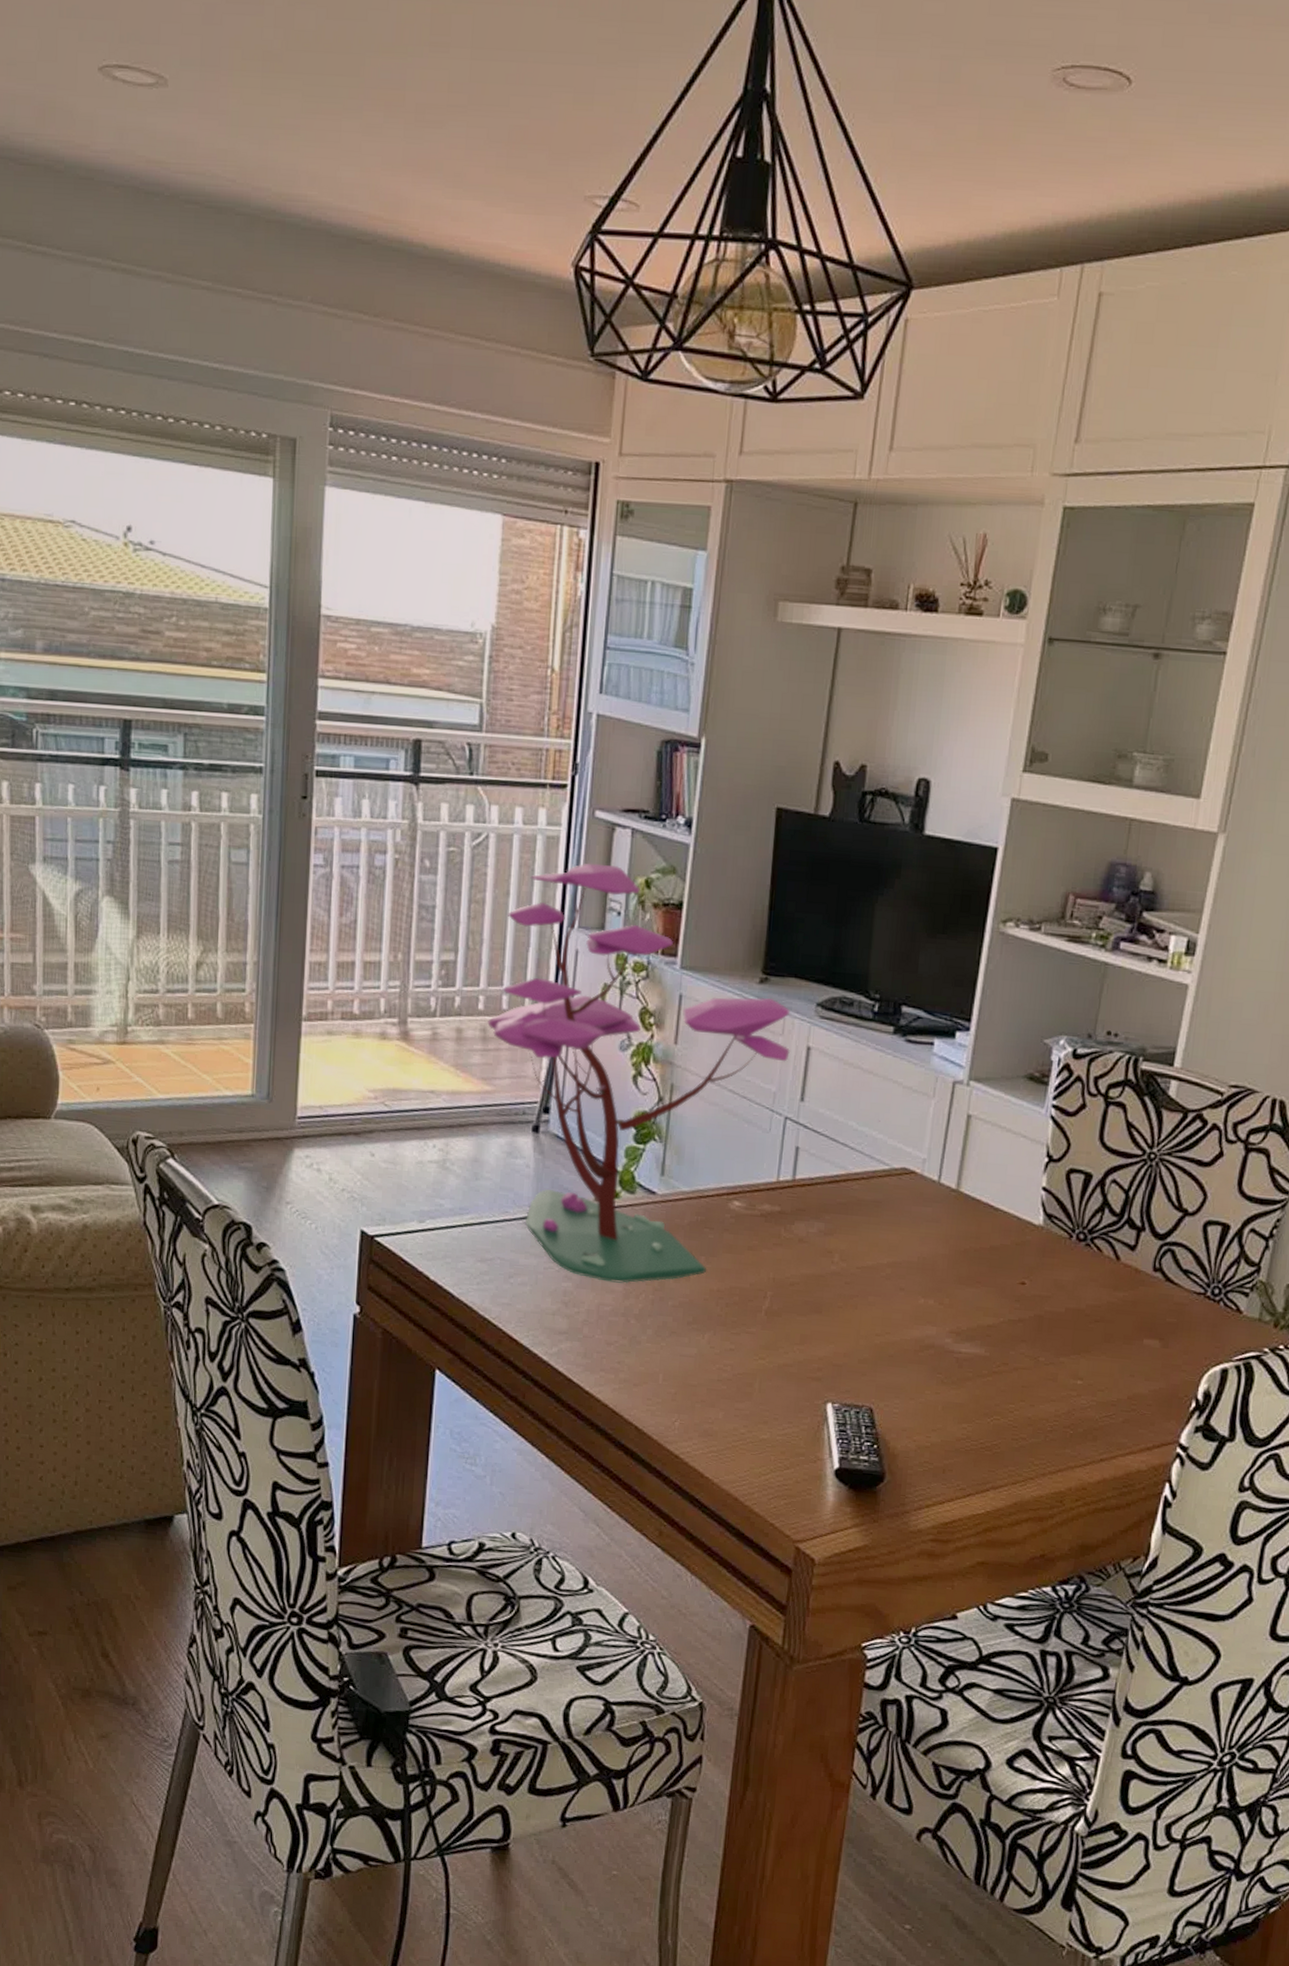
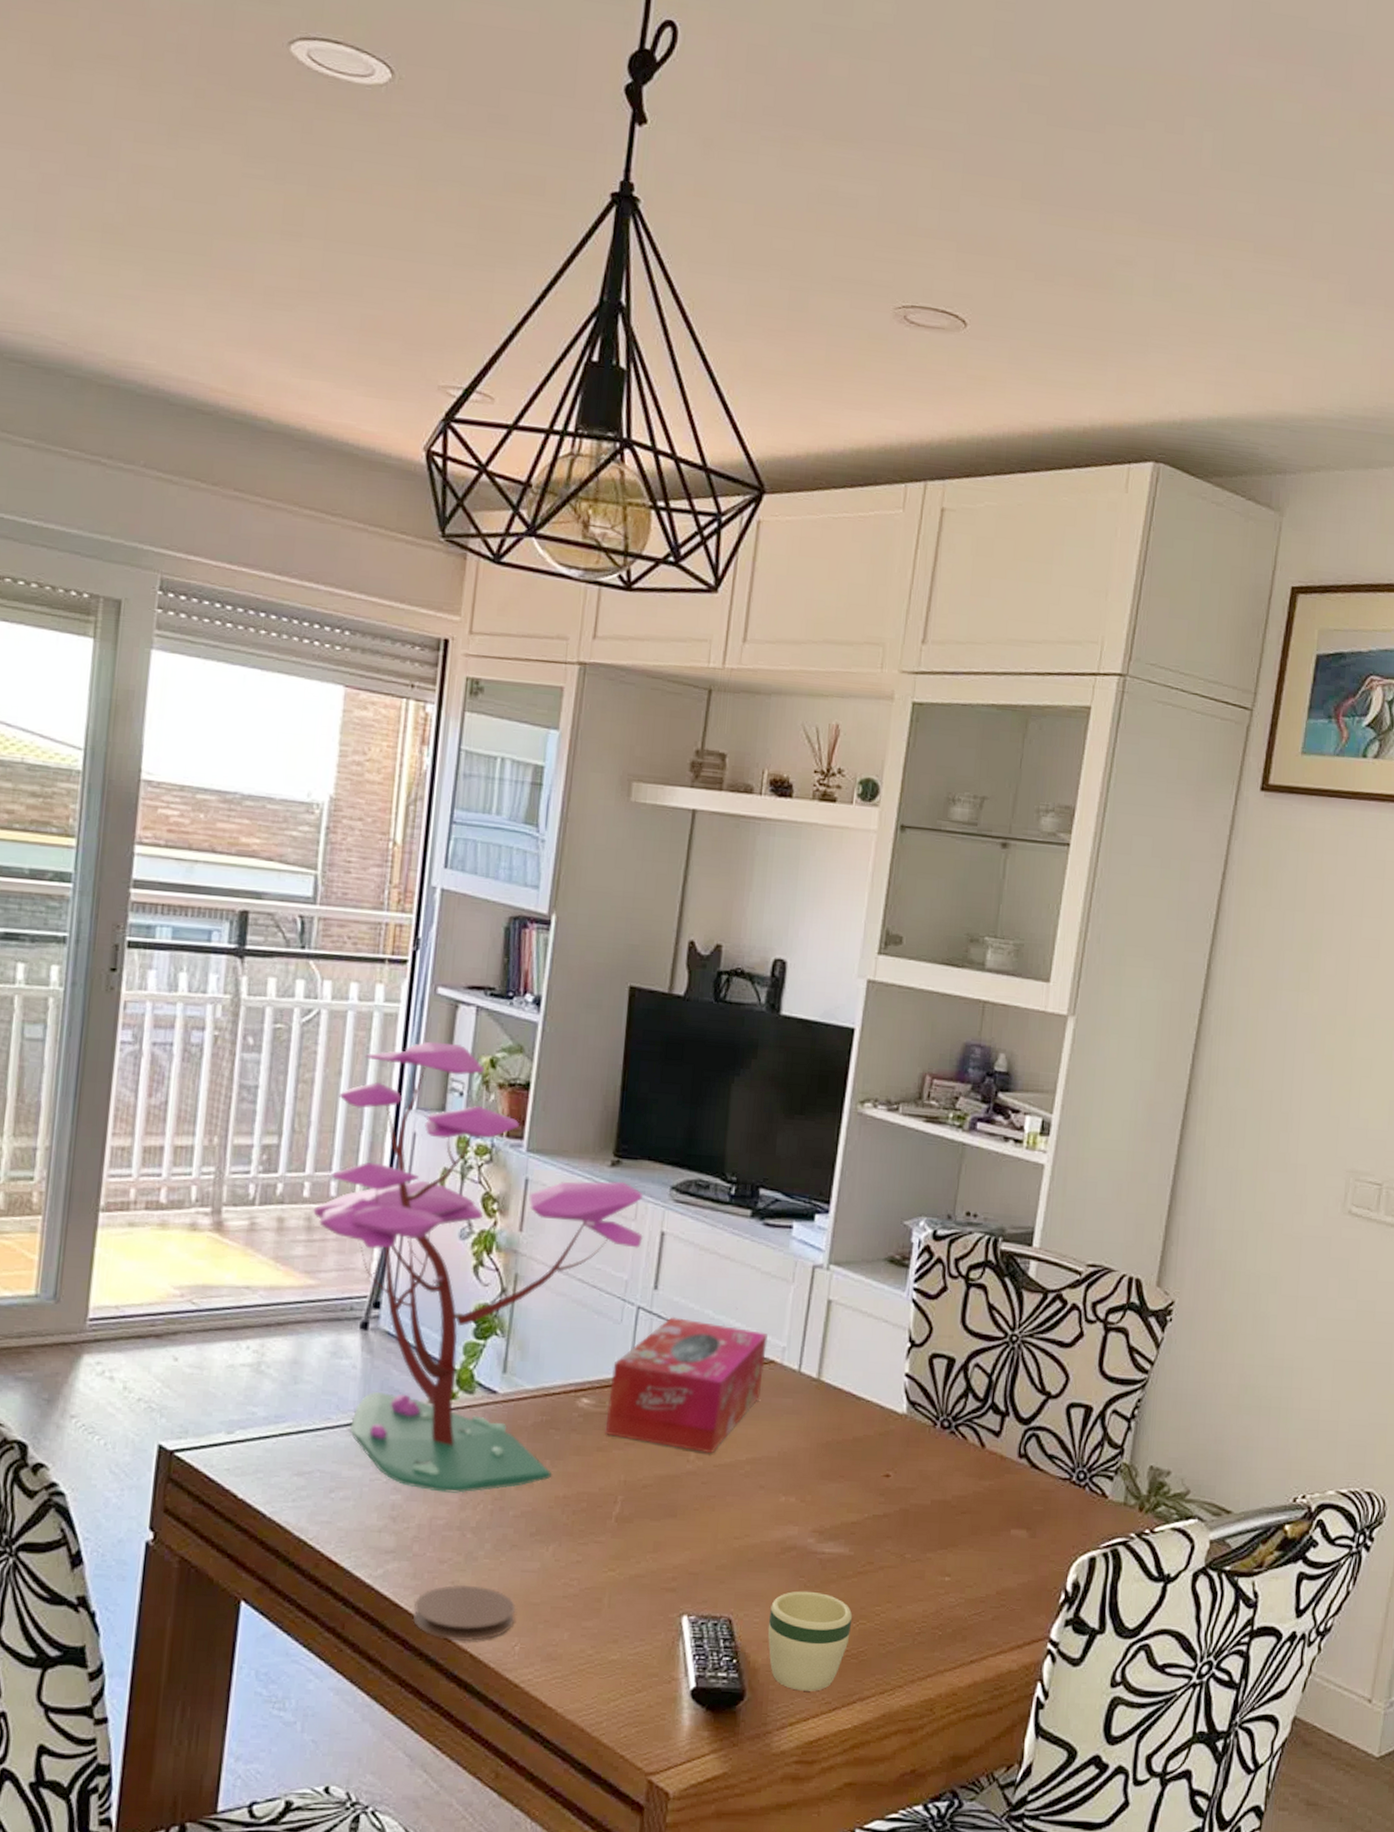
coaster: none [584,1364,675,1416] -> present [412,1584,515,1642]
tissue box: none [755,1126,909,1256] -> present [605,1316,768,1454]
mug: none [906,1386,987,1478] -> present [767,1591,853,1691]

